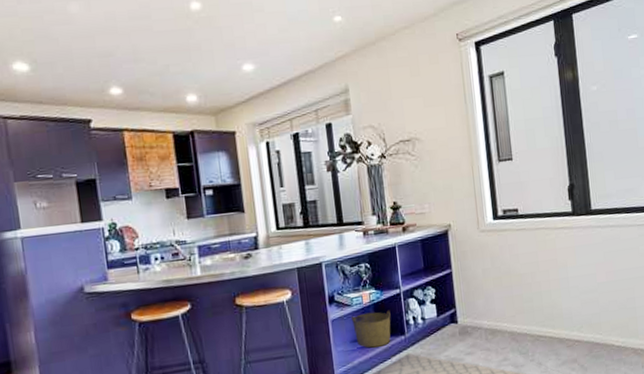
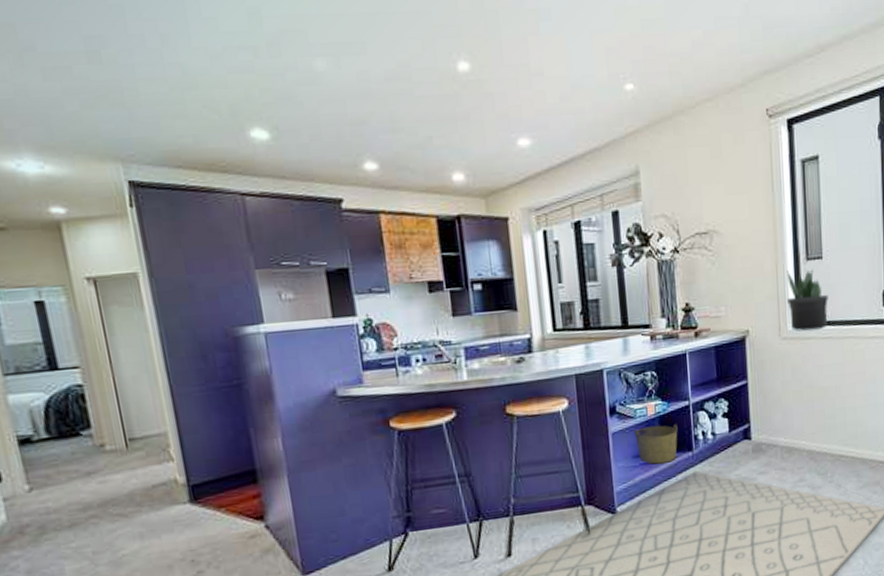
planter: none [481,169,521,225] -> present [786,269,828,332]

